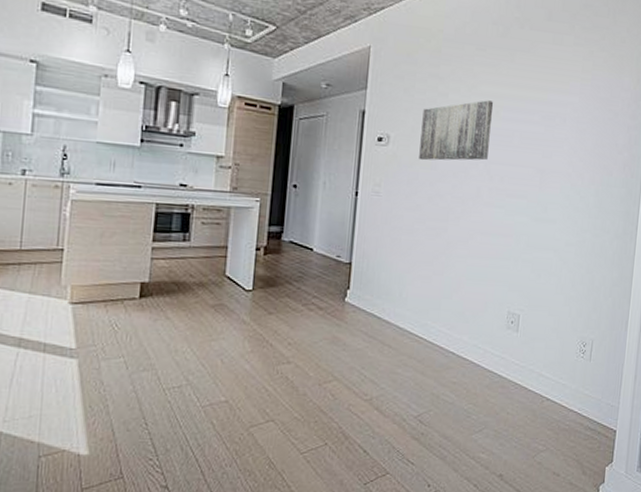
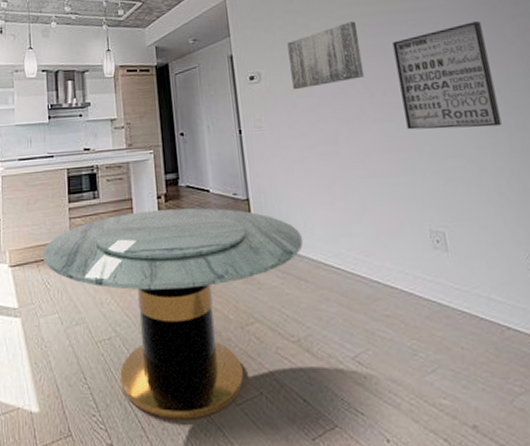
dining table: none [114,261,396,465] -> present [43,208,304,420]
wall art: none [513,125,601,227] -> present [392,21,502,130]

